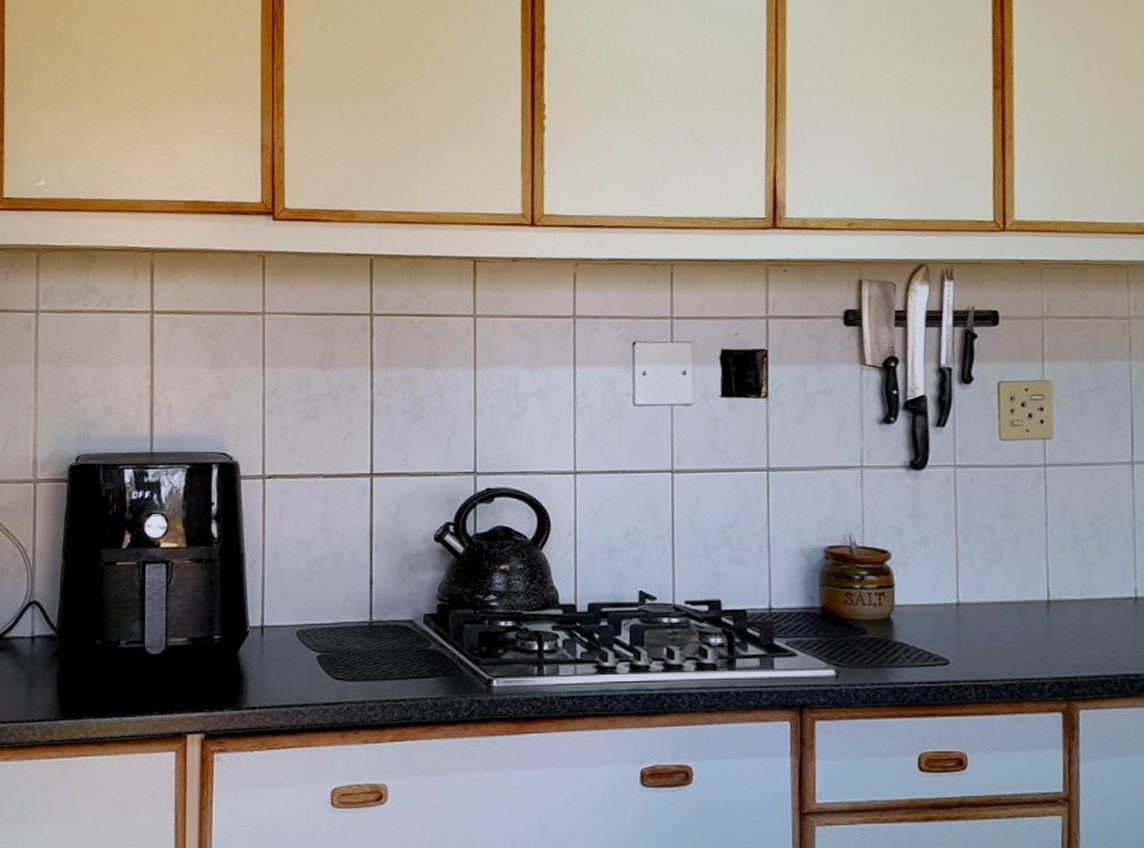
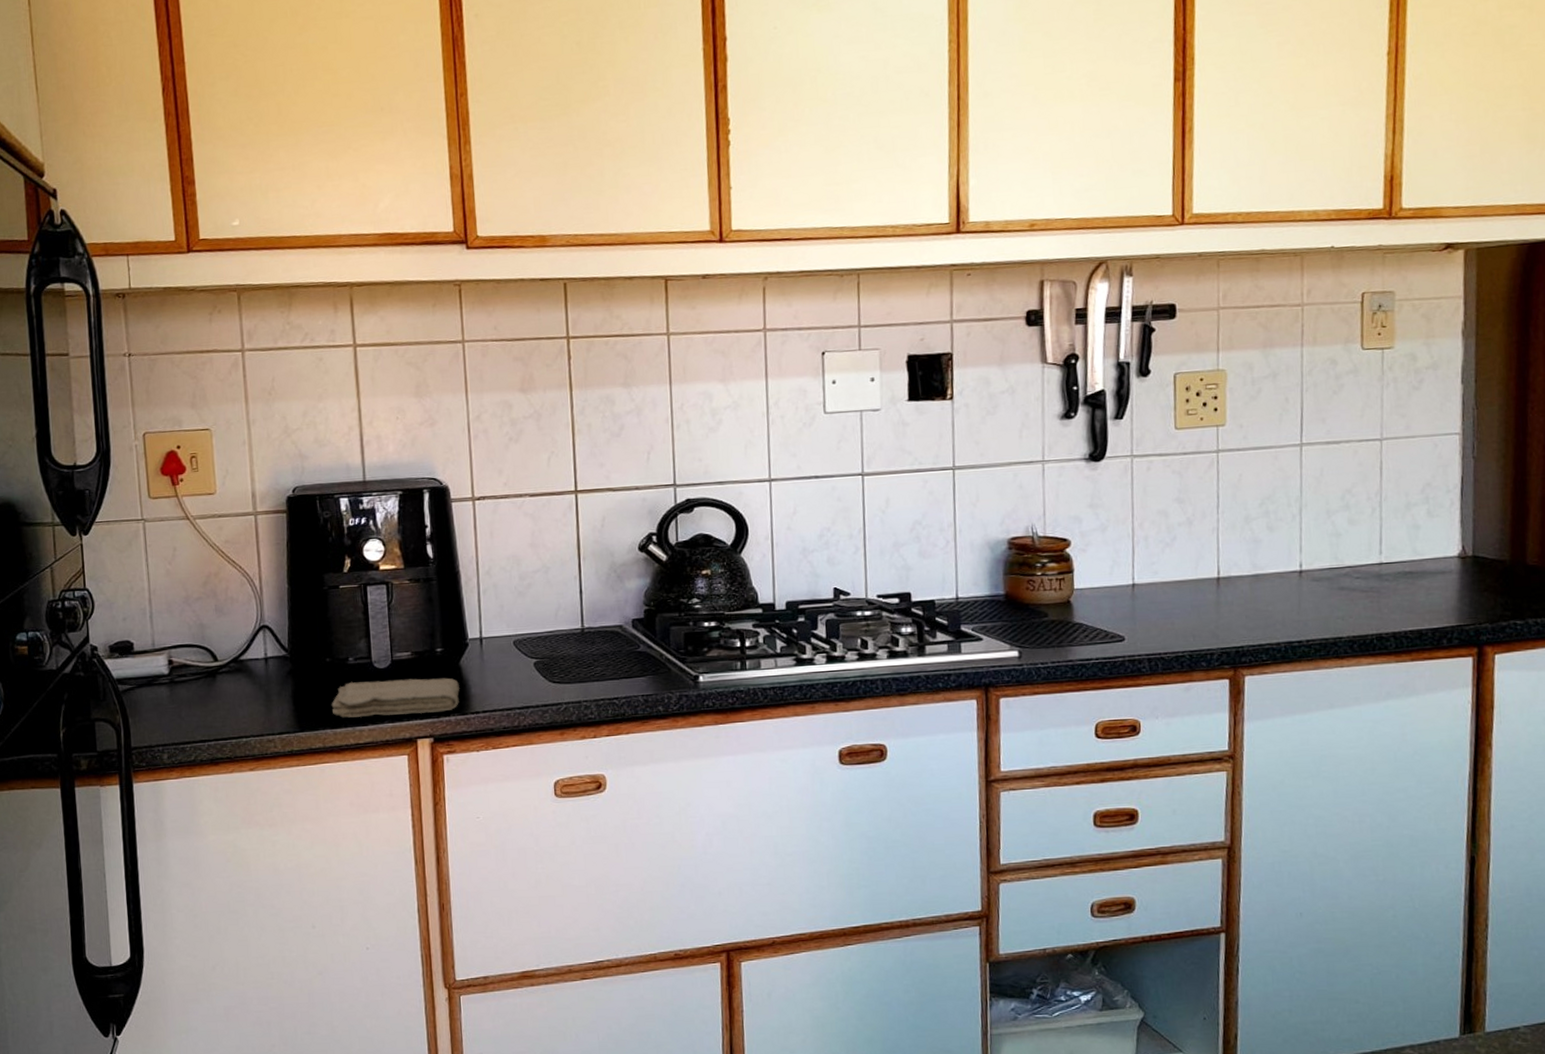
washcloth: none [97,667,236,707] -> present [331,678,460,718]

